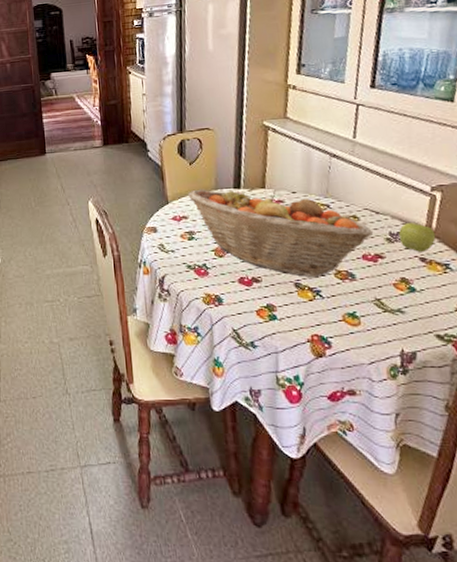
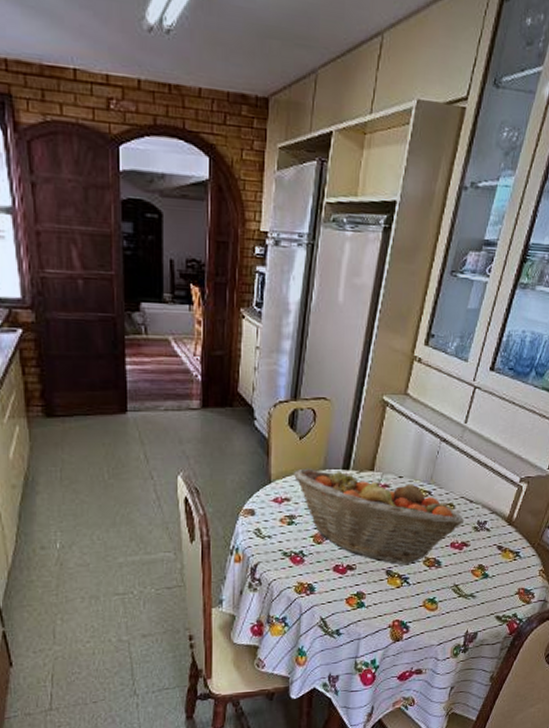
apple: present [399,222,436,252] -> none [485,511,515,540]

